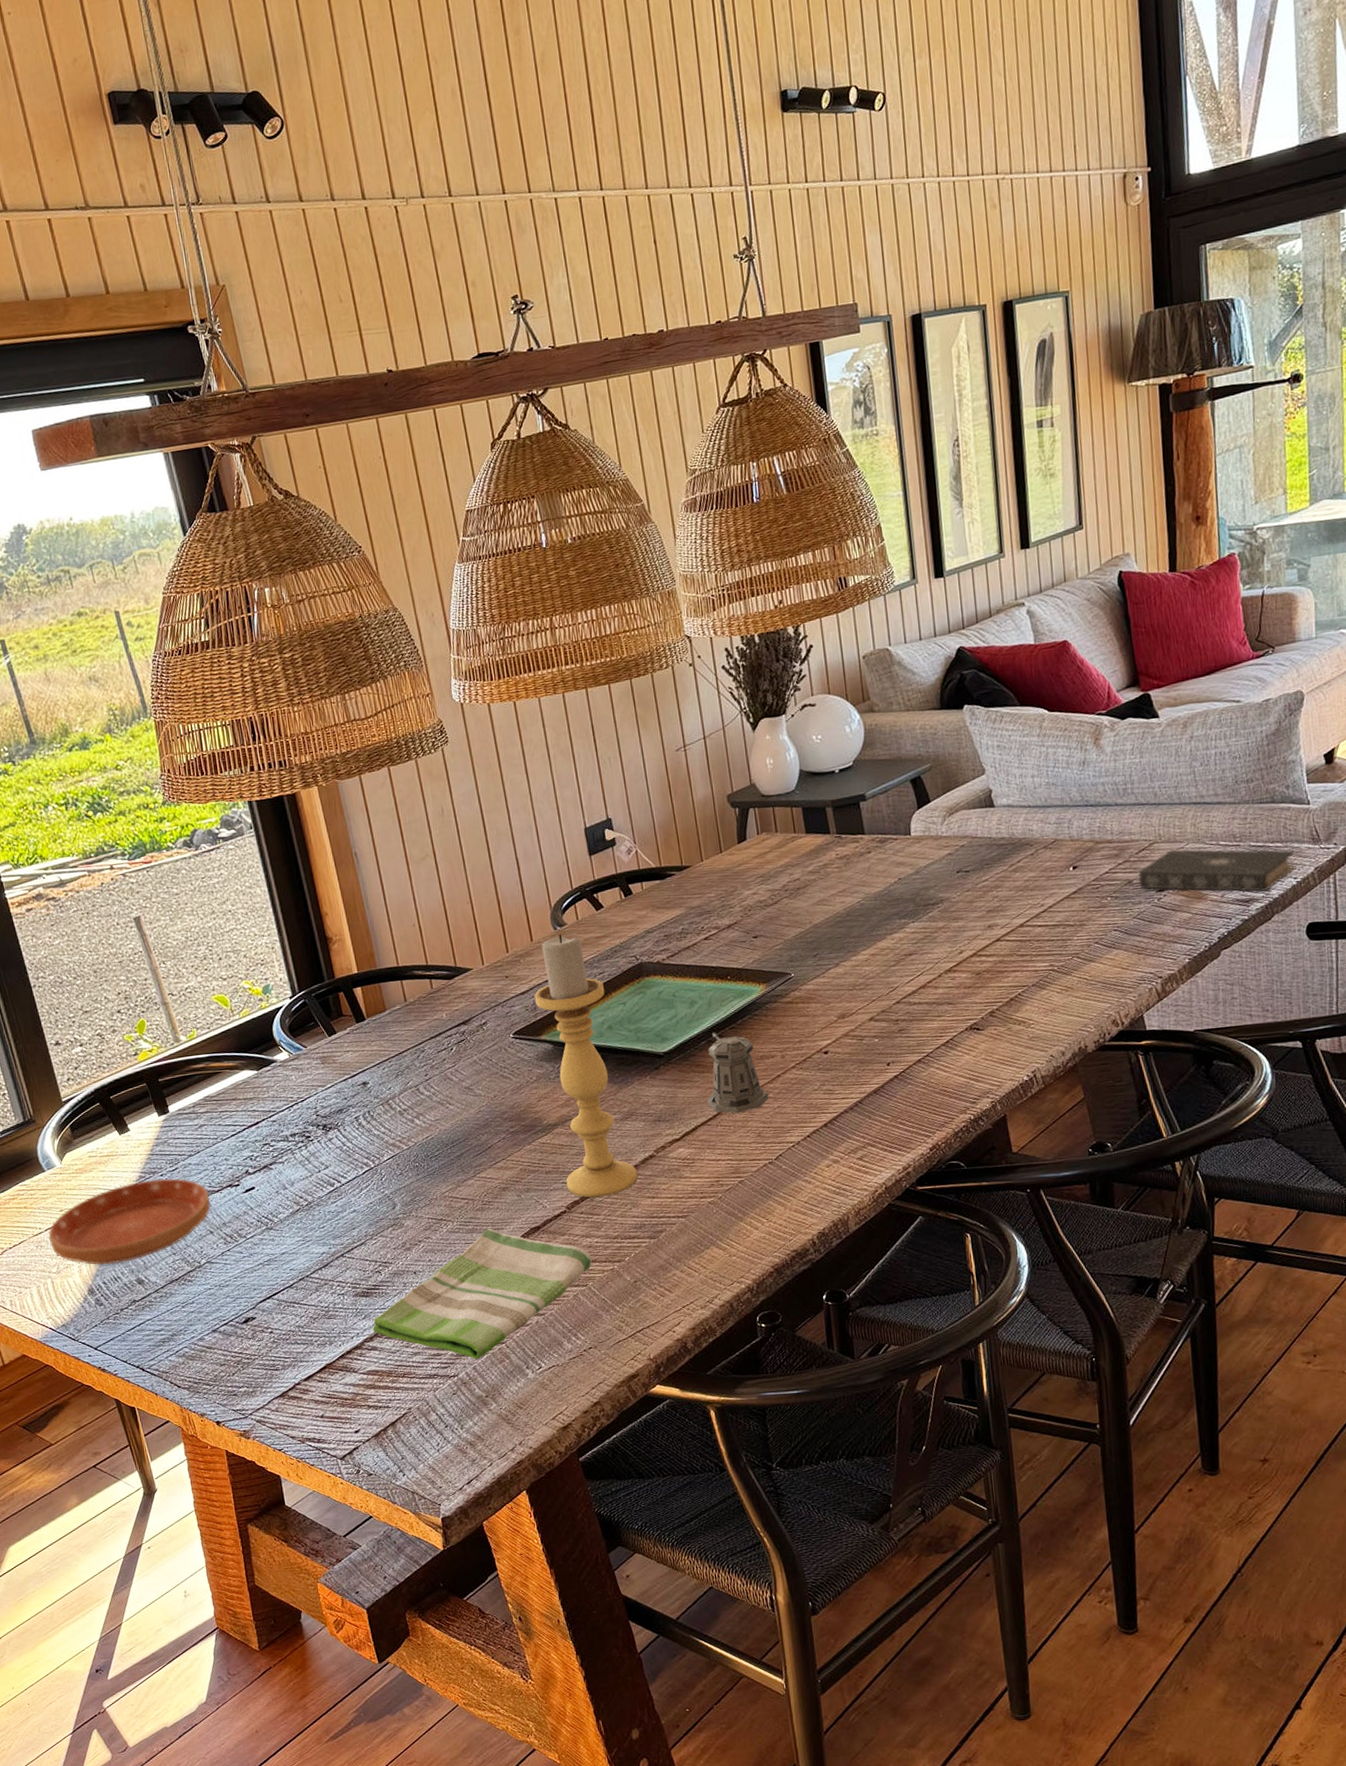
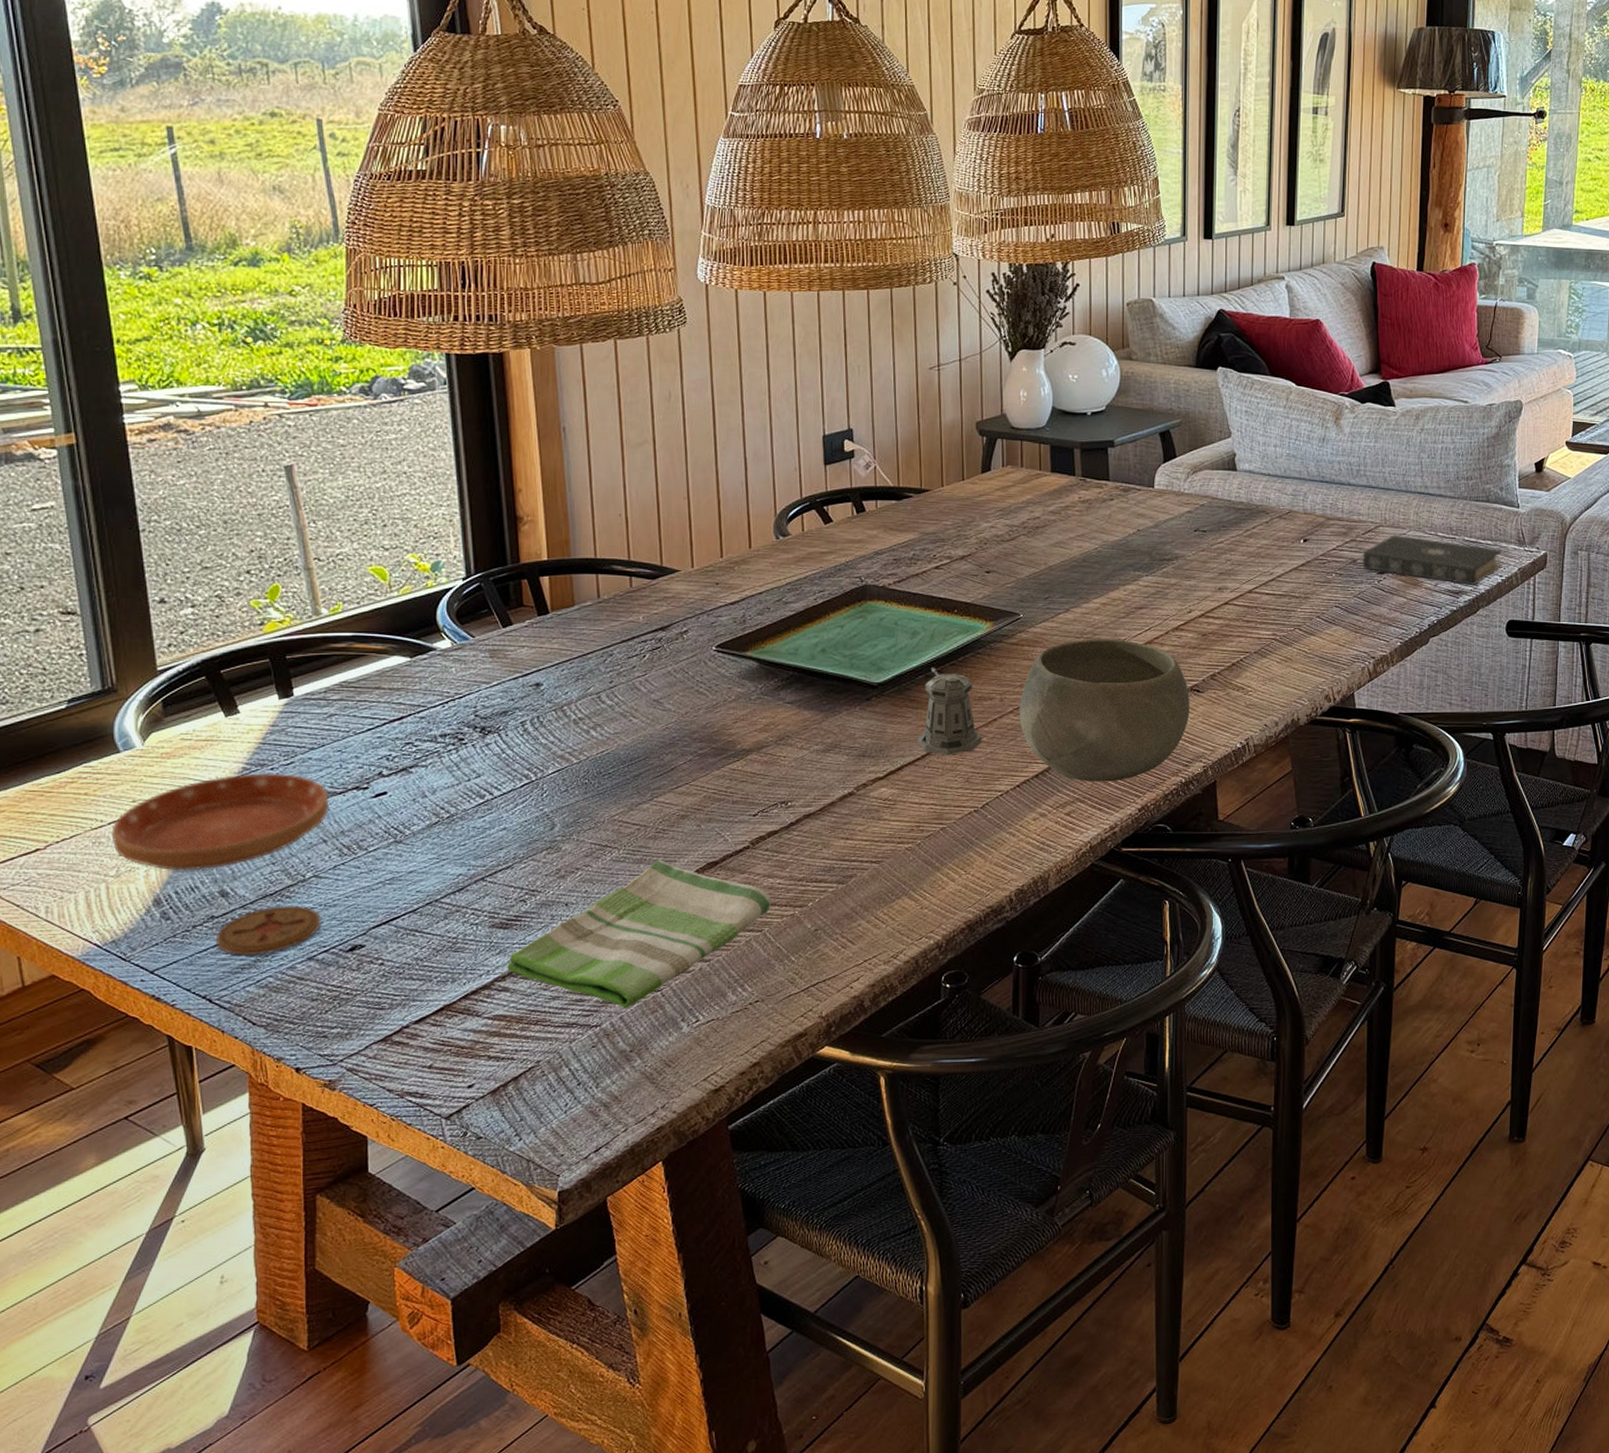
coaster: none [138,1287,220,1332] -> present [215,905,323,956]
candle holder: present [534,934,638,1198] -> none [745,545,834,834]
bowl: none [800,987,972,1127] -> present [1019,639,1190,782]

